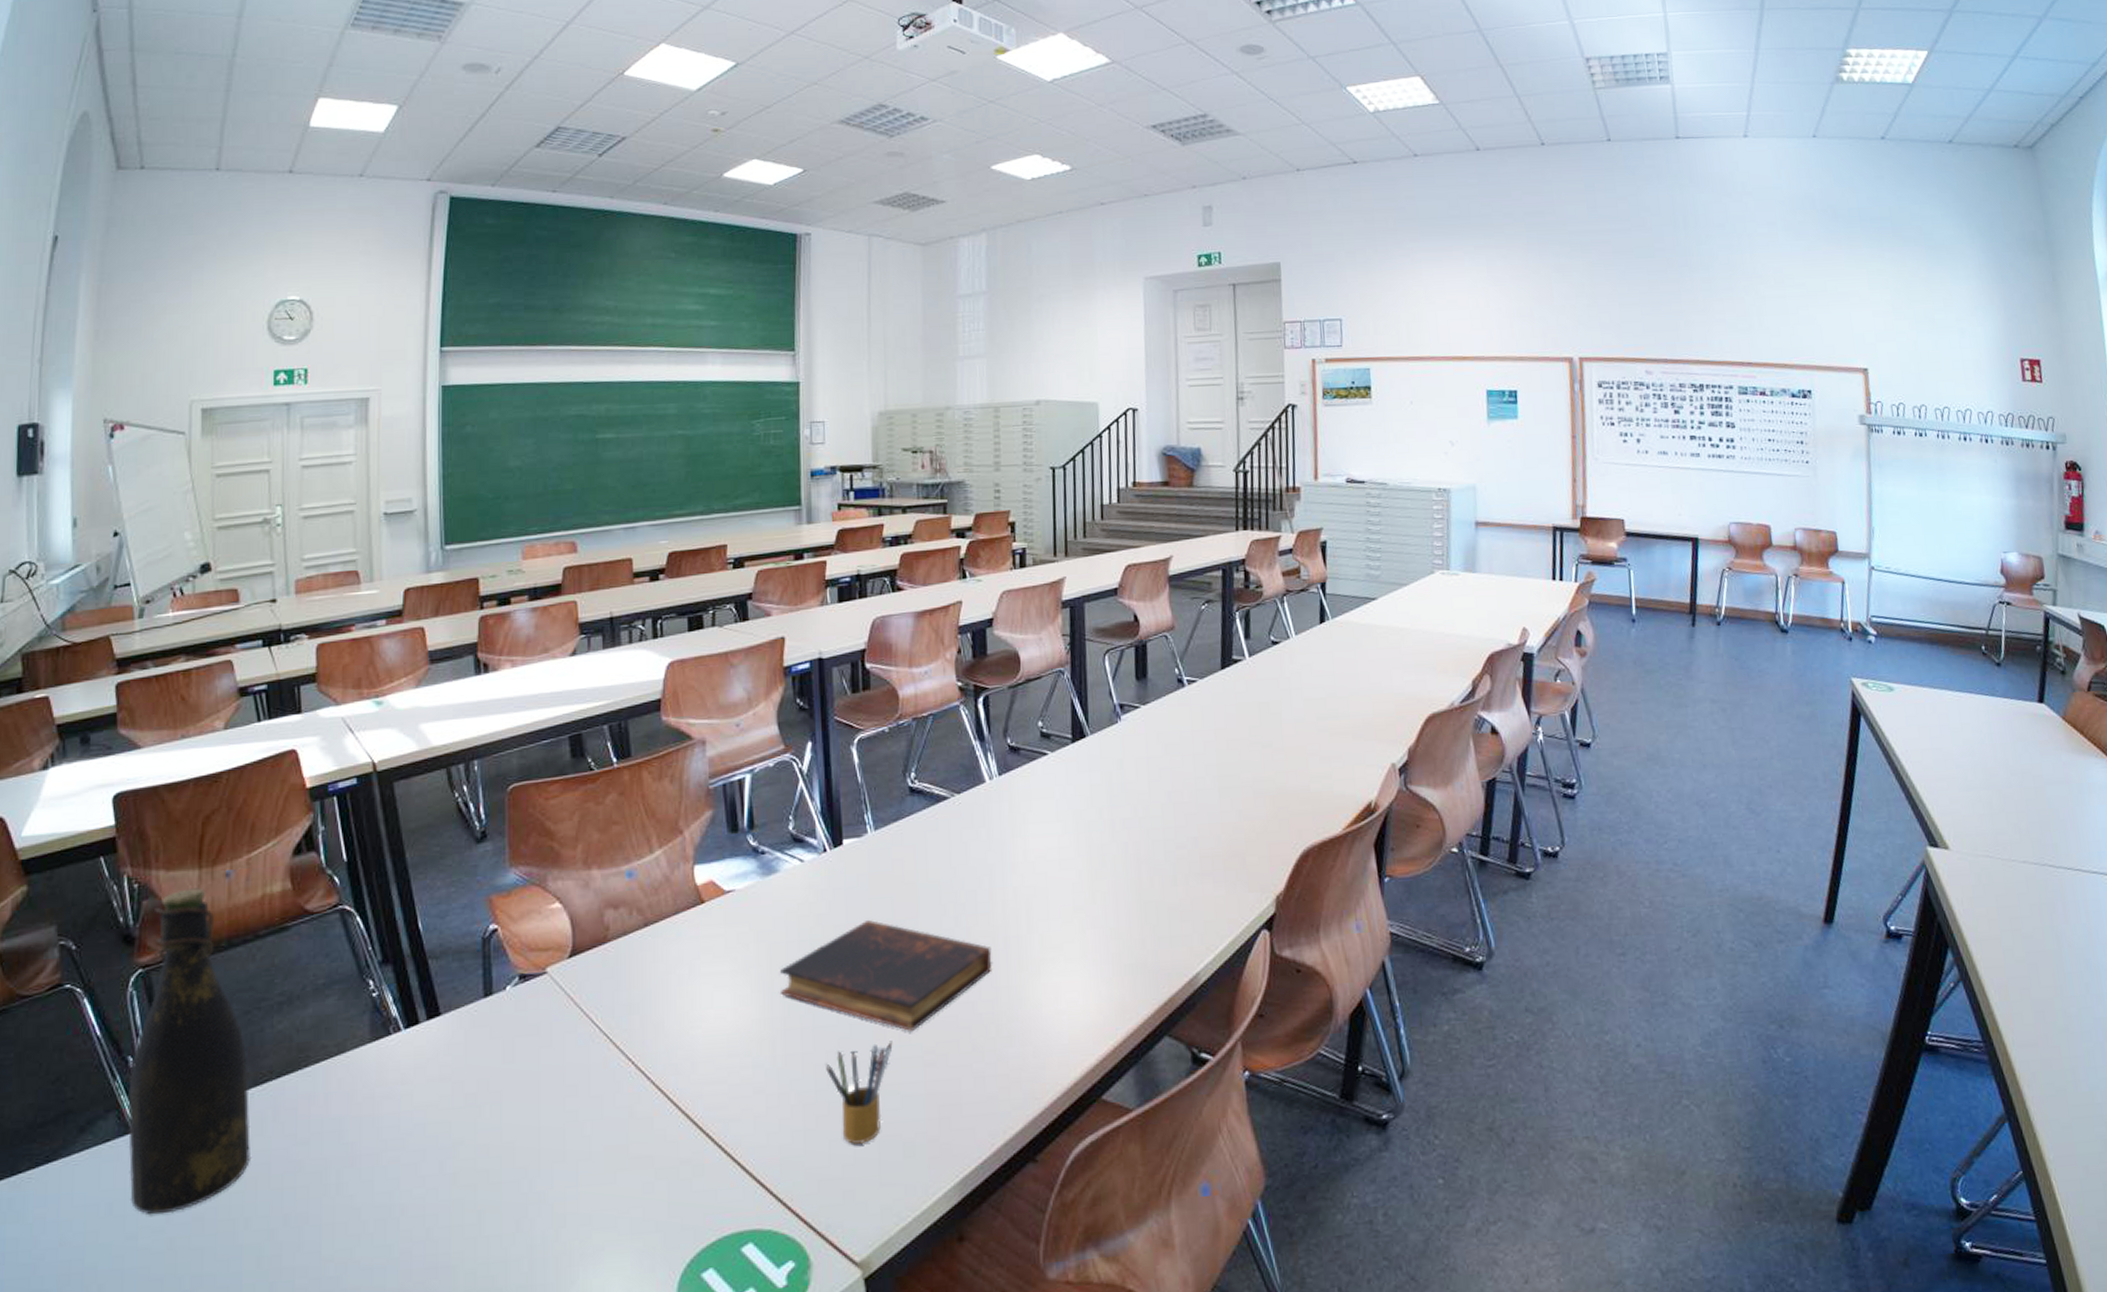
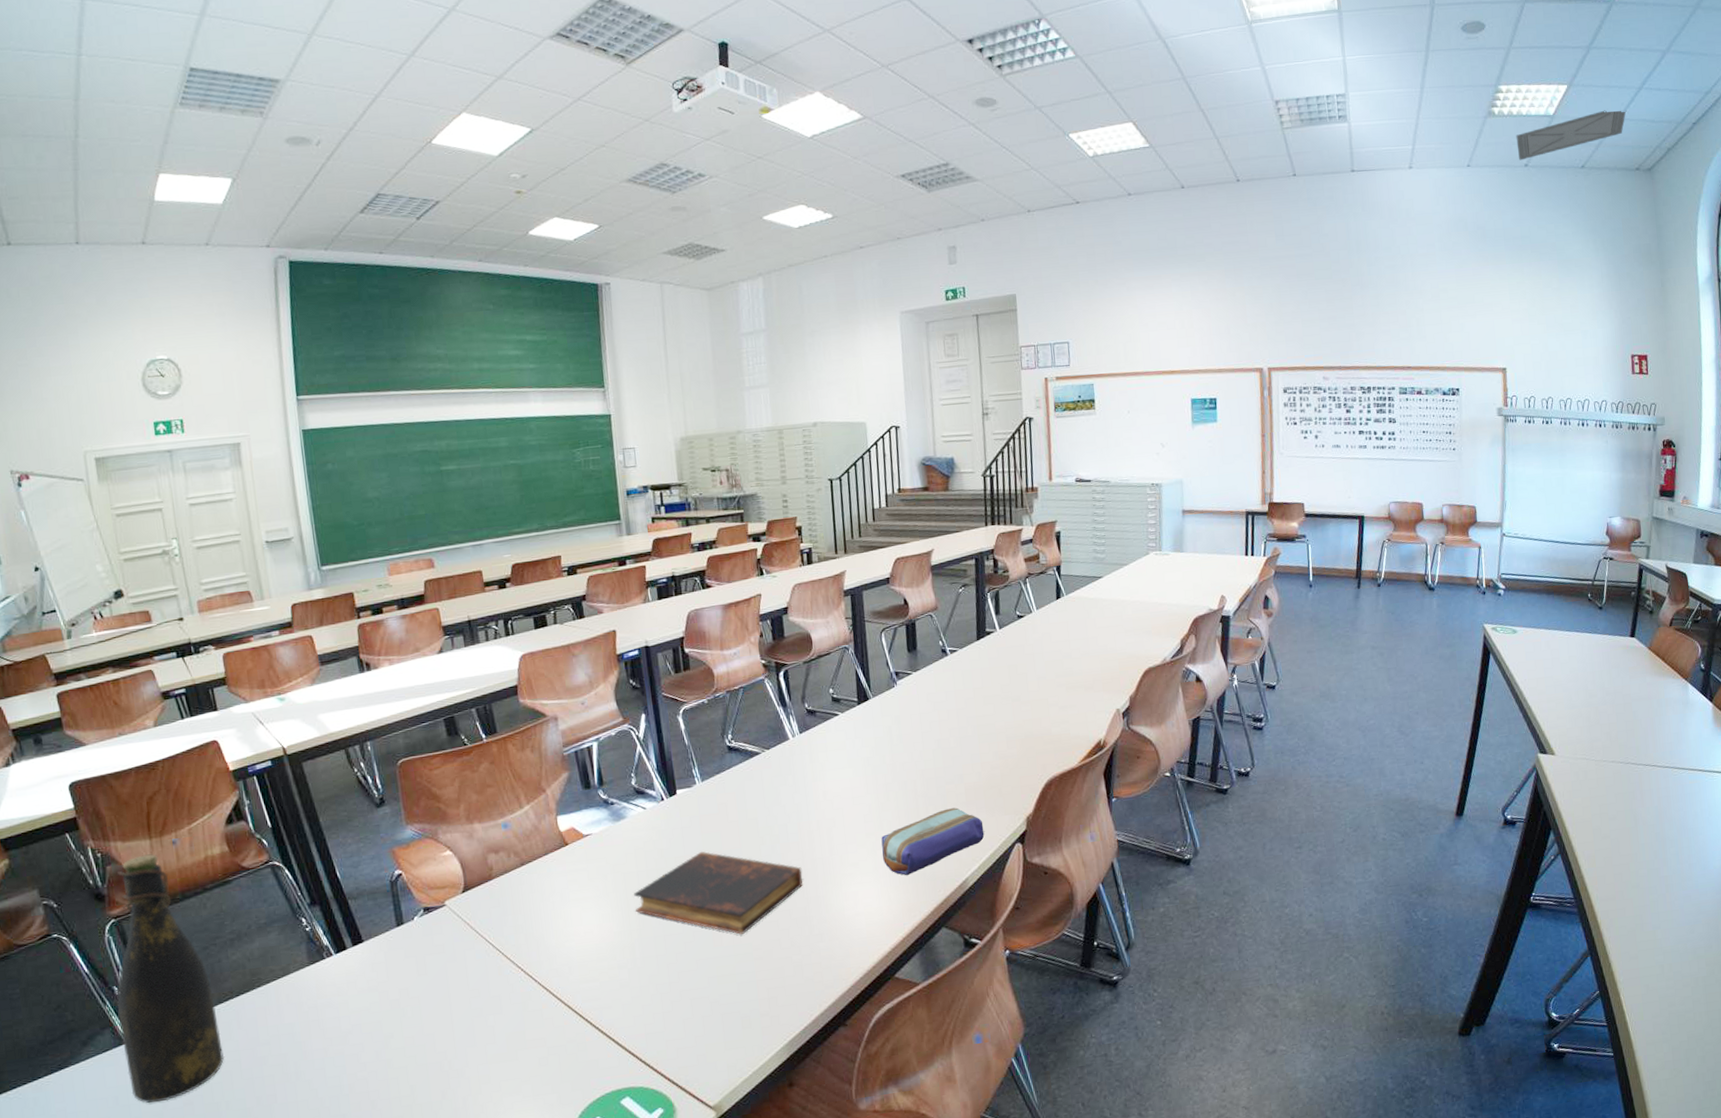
pencil box: present [826,1040,893,1144] -> none [676,942,728,1021]
pencil case: none [1092,879,1222,966] -> present [881,807,985,876]
ceiling vent: none [1869,79,1999,132] -> present [1516,110,1627,161]

